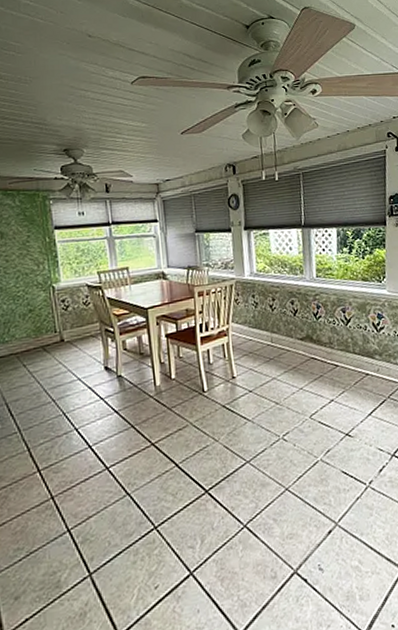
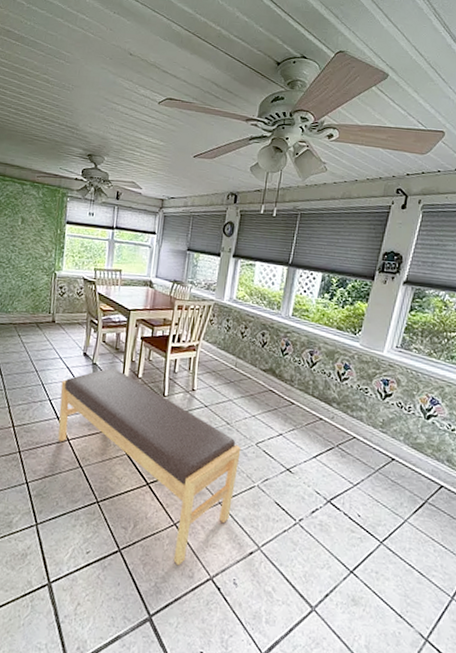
bench: none [86,375,300,570] -> present [58,368,241,566]

